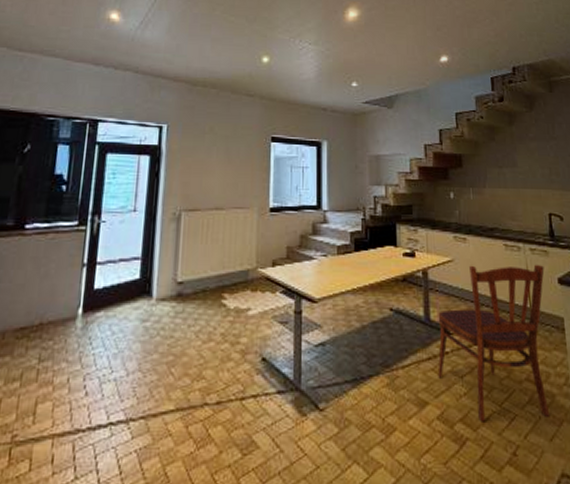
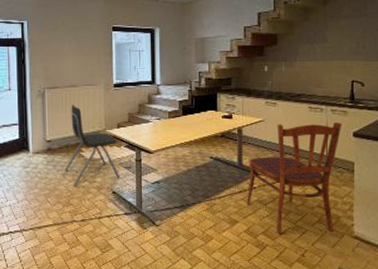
dining chair: none [198,233,274,350] -> present [64,105,121,186]

